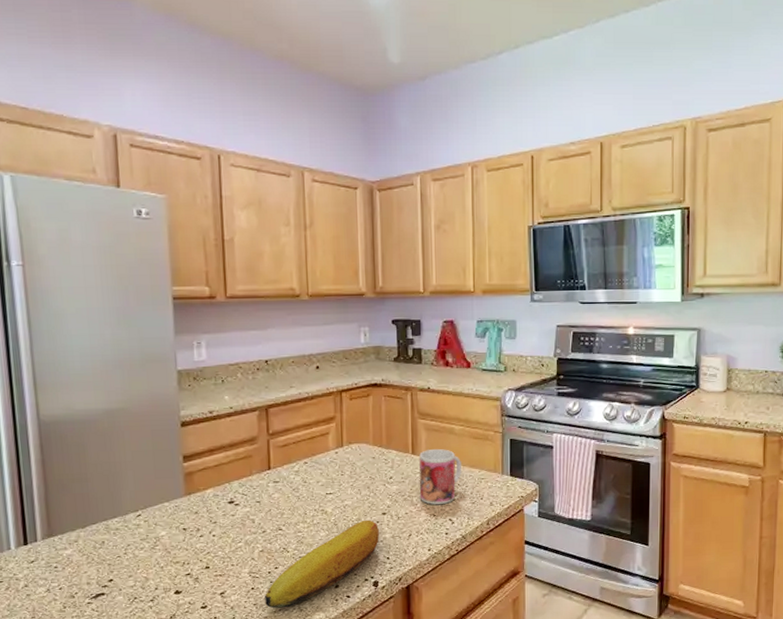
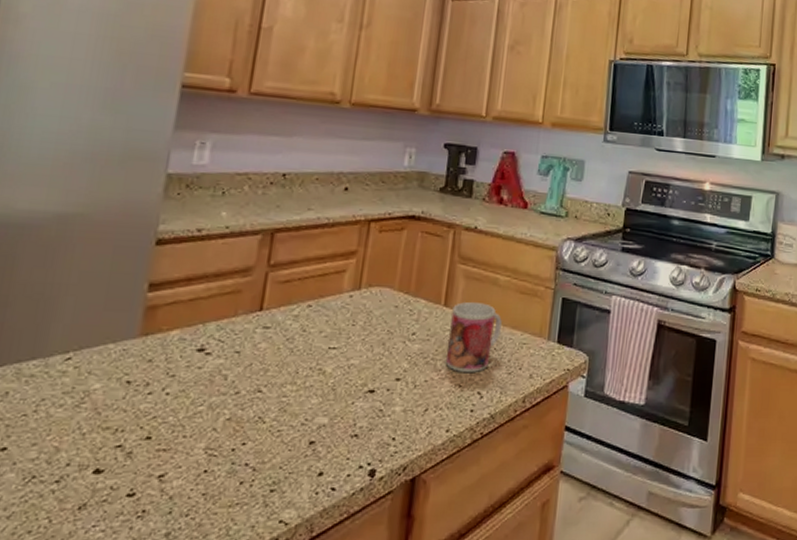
fruit: present [265,520,380,609] -> none [218,386,389,501]

